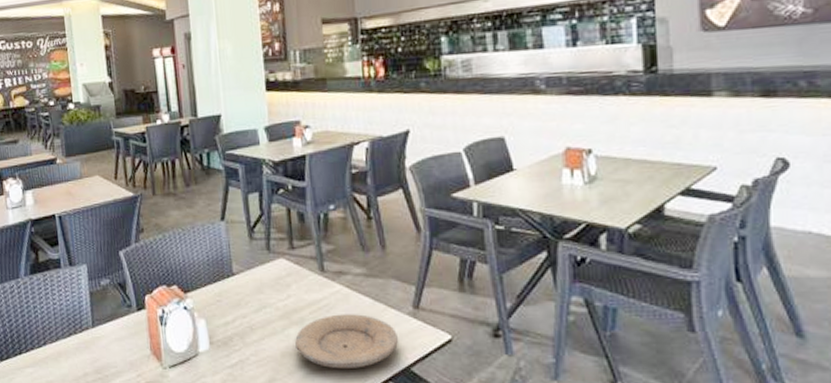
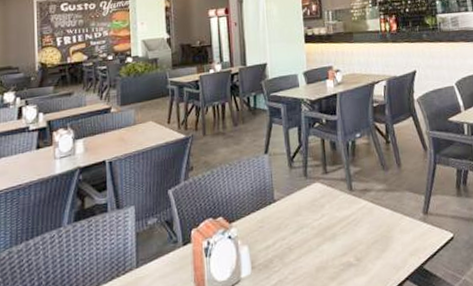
plate: present [295,314,399,368] -> none [328,224,413,276]

